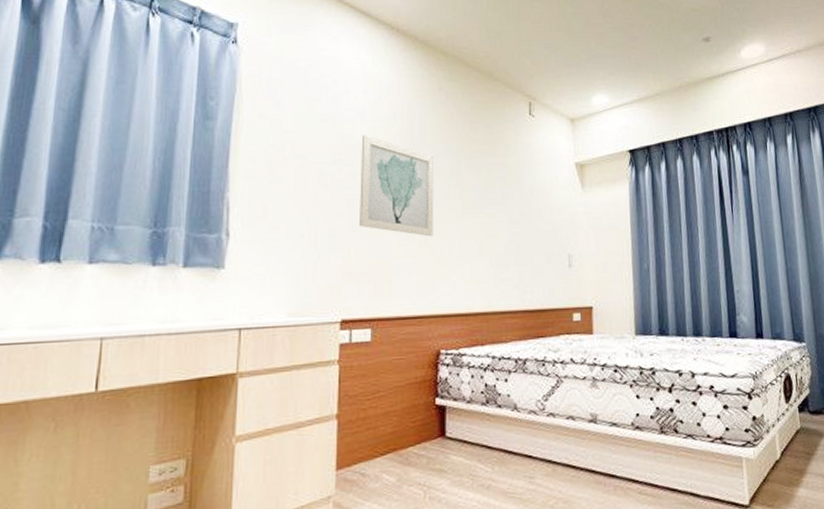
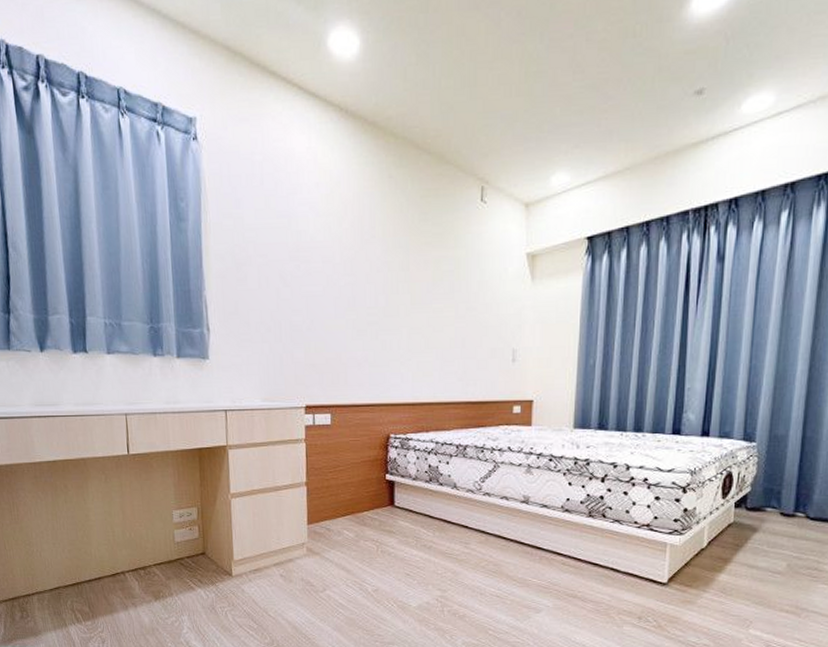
wall art: present [360,135,435,237] -> none [316,230,385,332]

